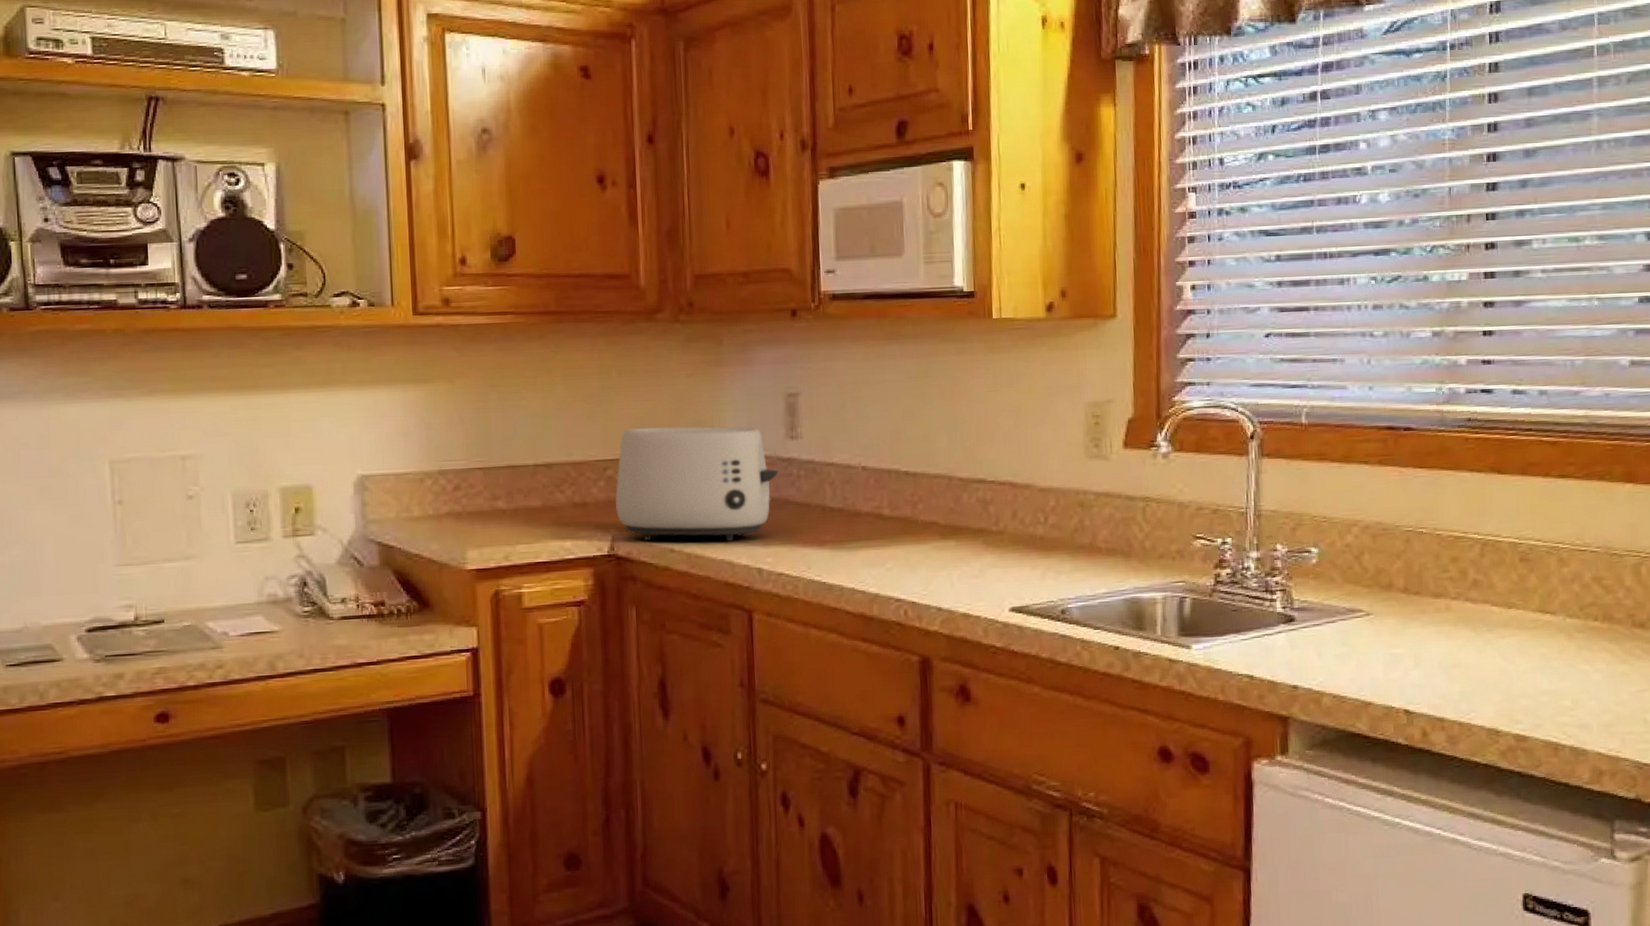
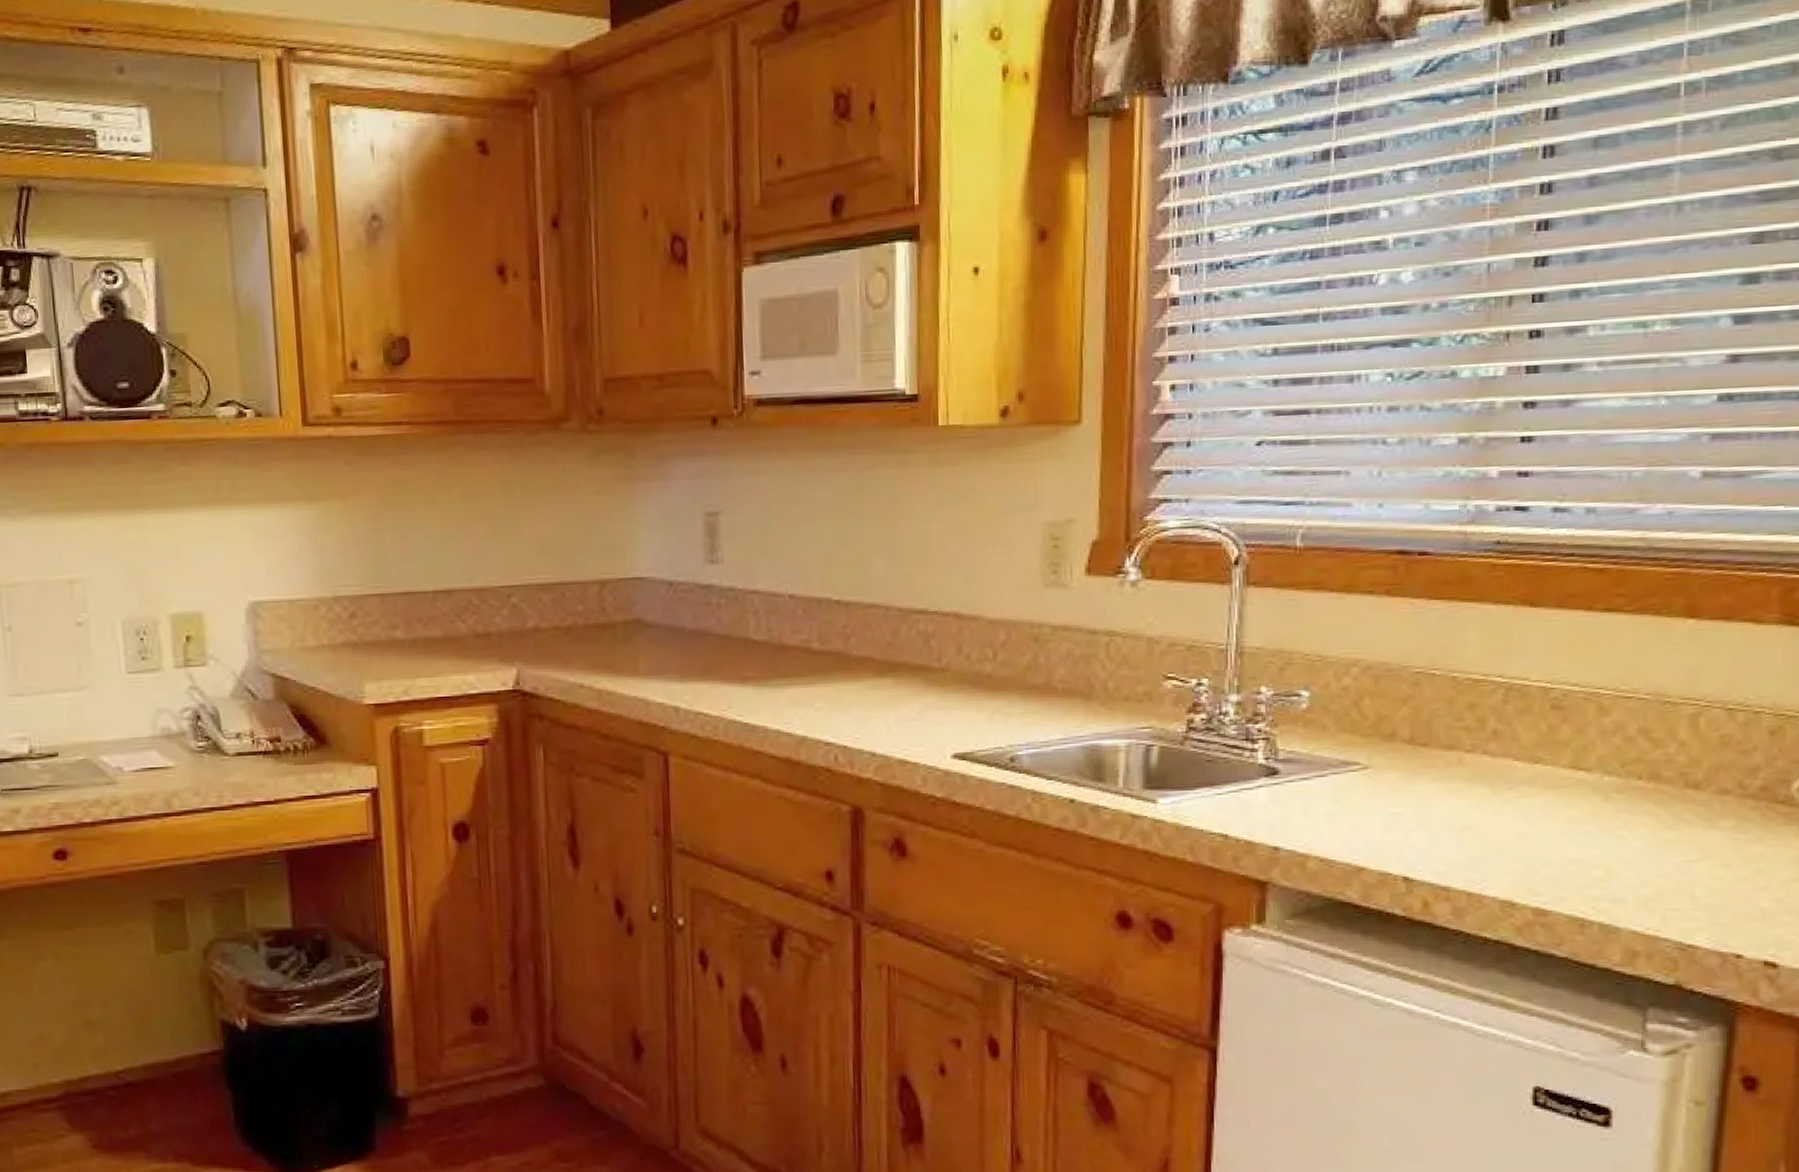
toaster: present [615,426,778,542] -> none [520,548,697,677]

